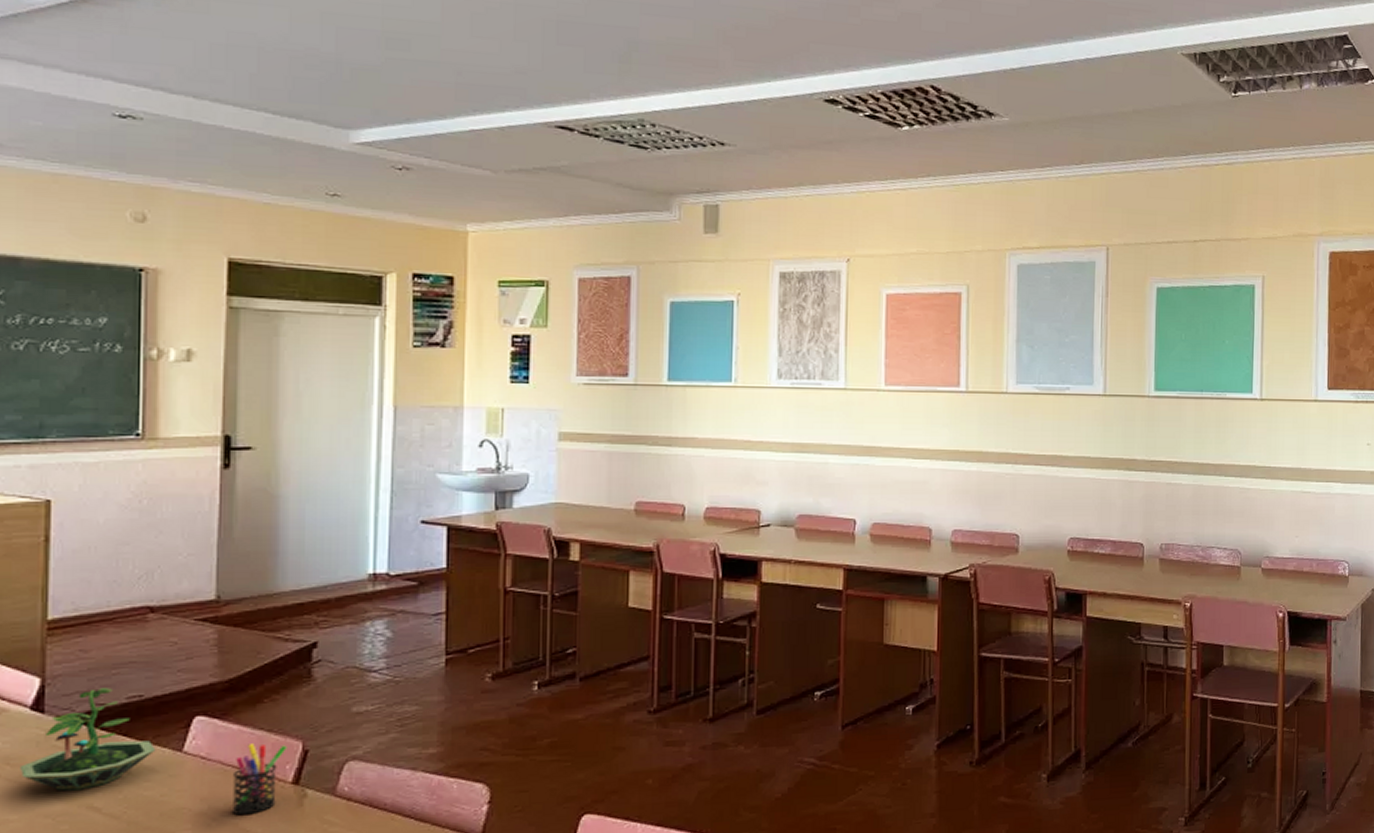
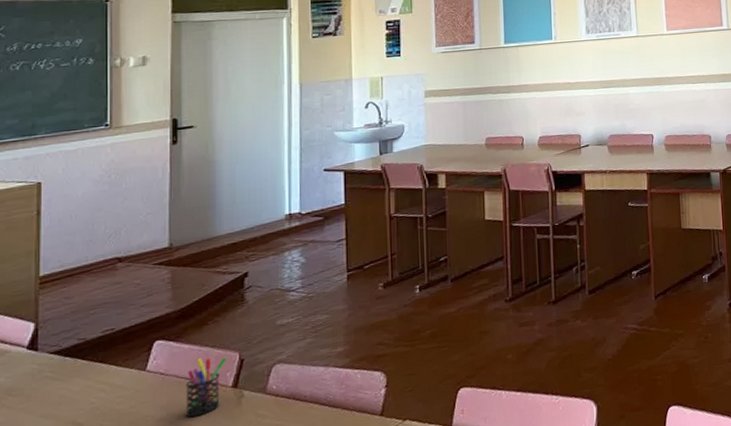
terrarium: present [20,688,156,791] -> none [20,325,125,413]

